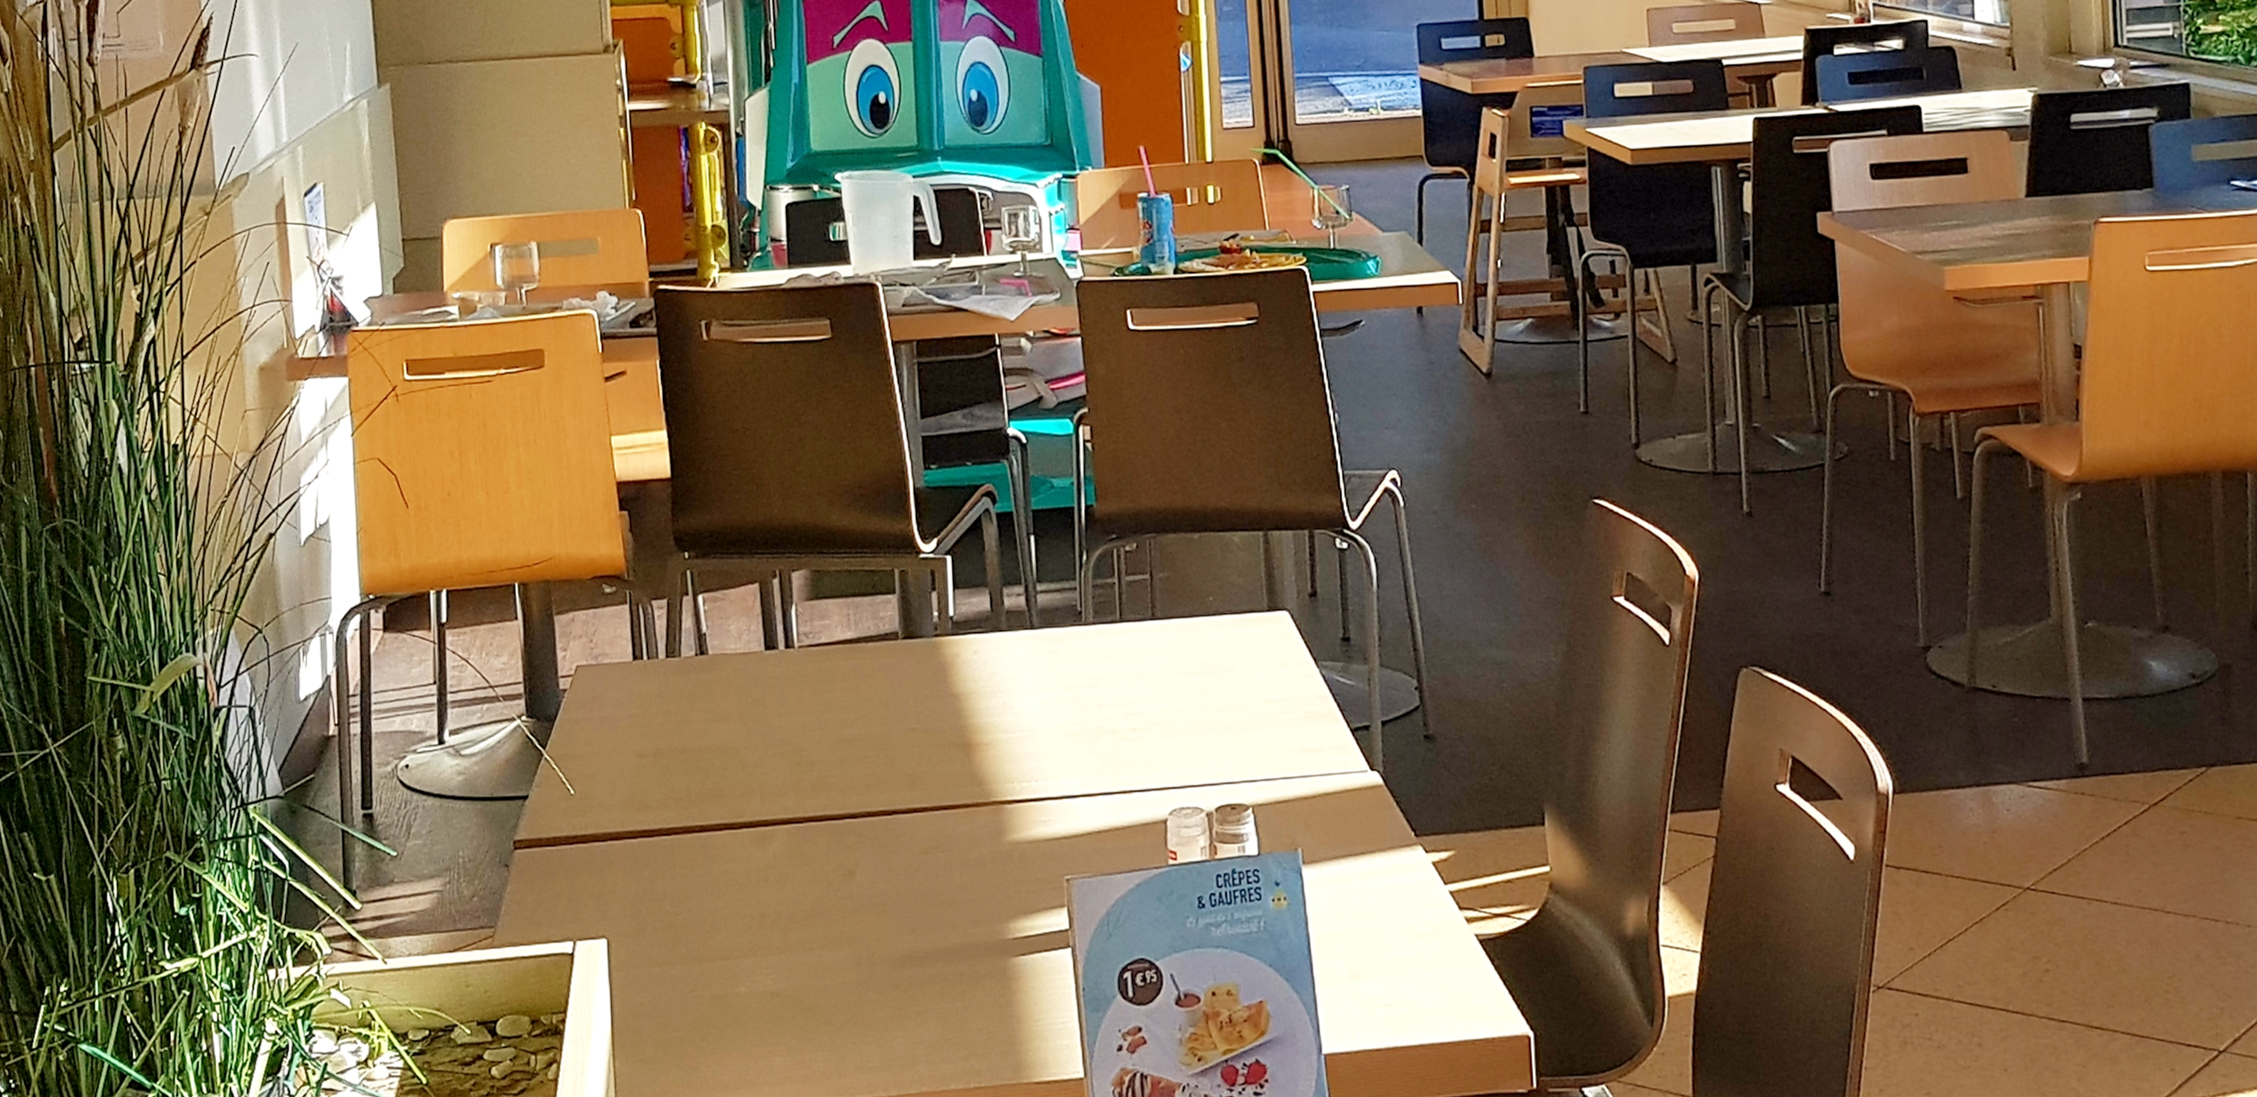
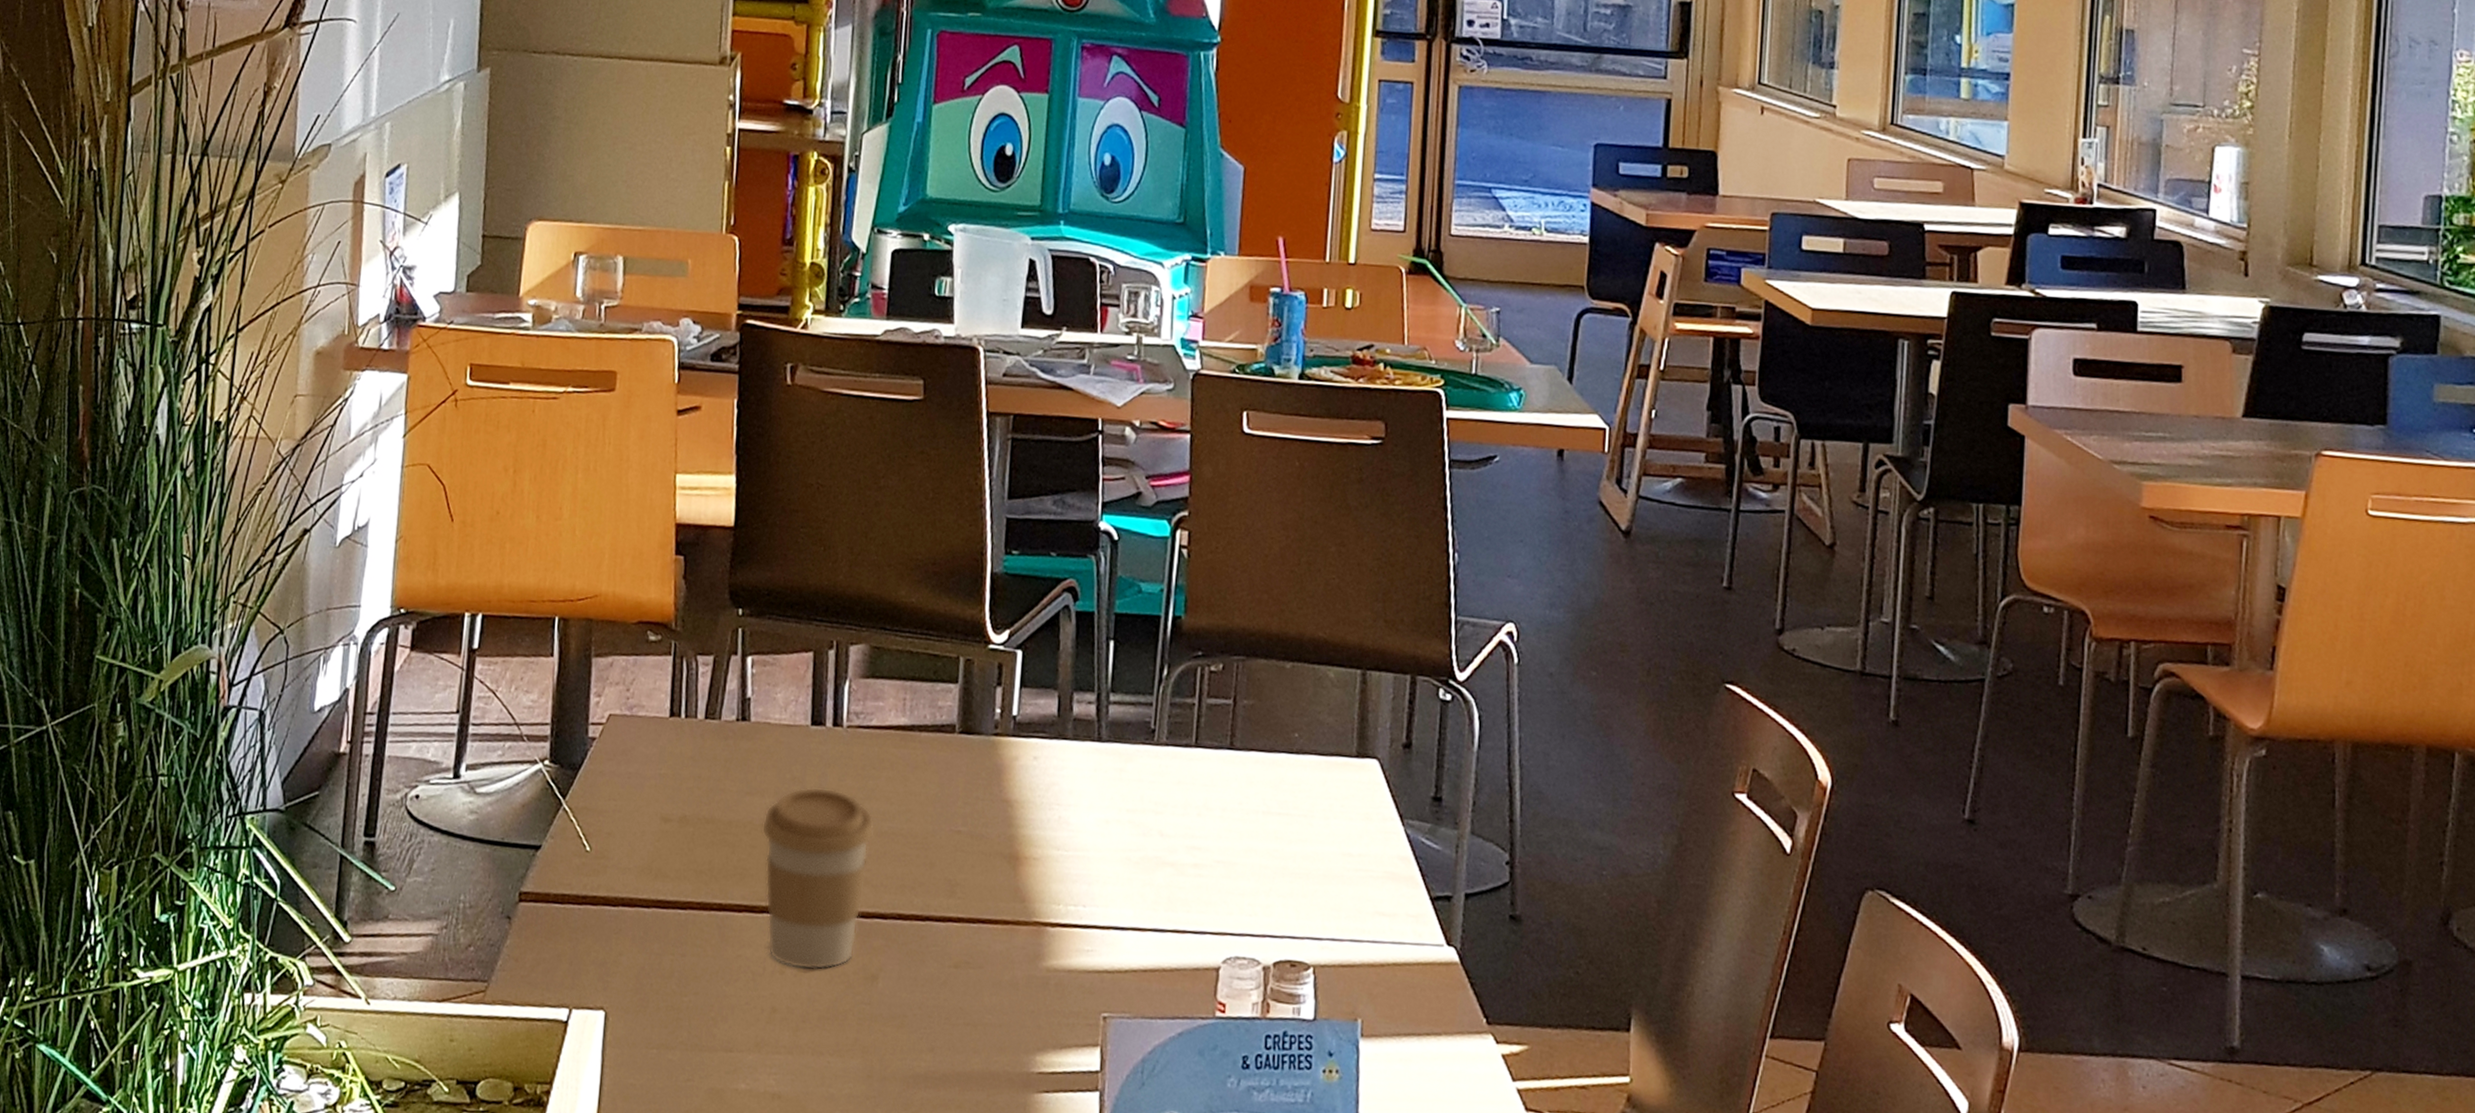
coffee cup: none [731,706,836,875] -> present [761,787,875,970]

